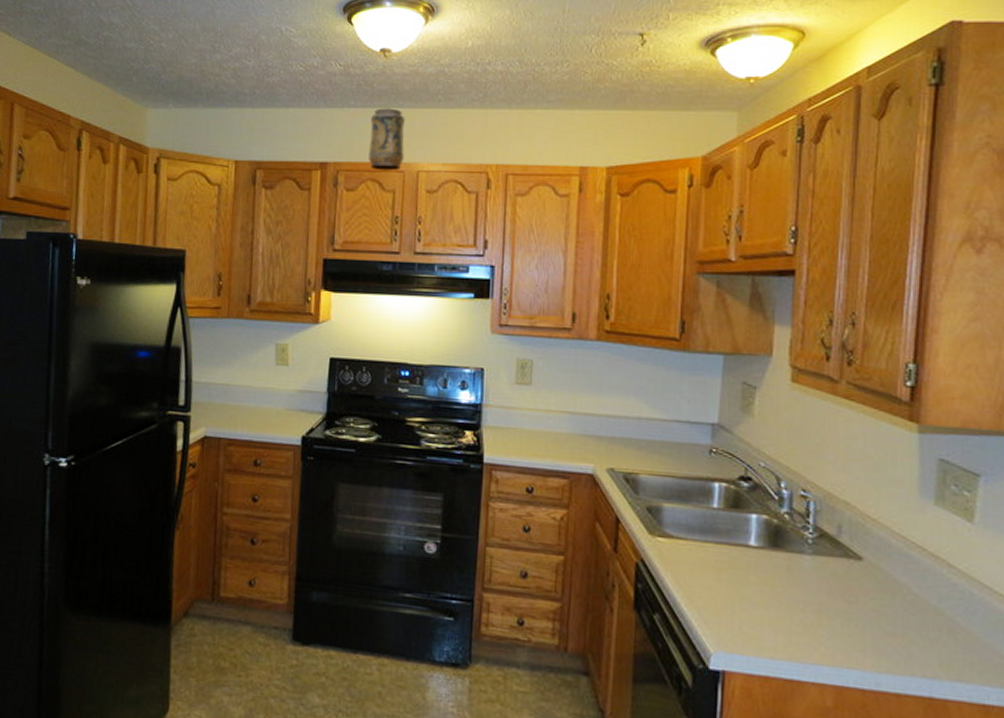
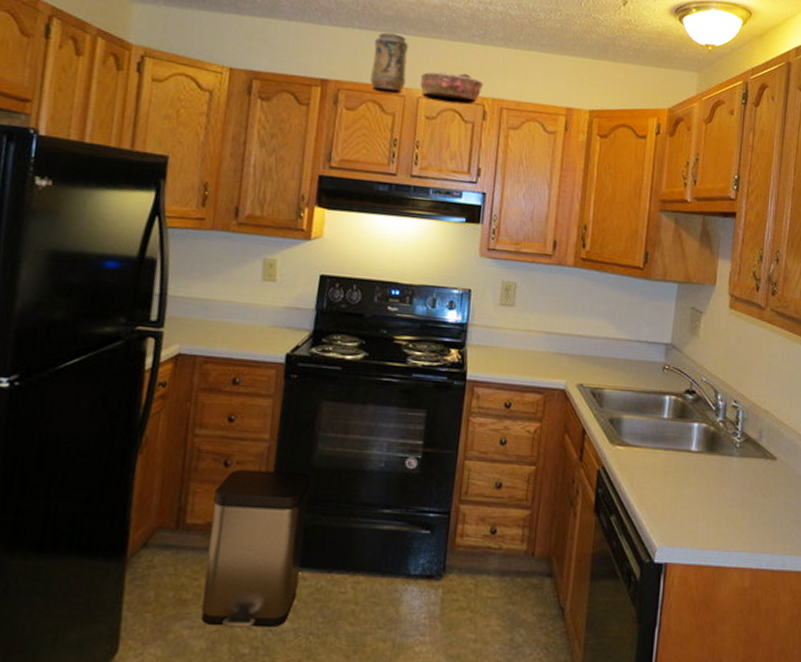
pedal bin: none [238,547,332,702] -> present [201,469,311,628]
decorative basket: none [419,141,486,174] -> present [420,71,483,105]

